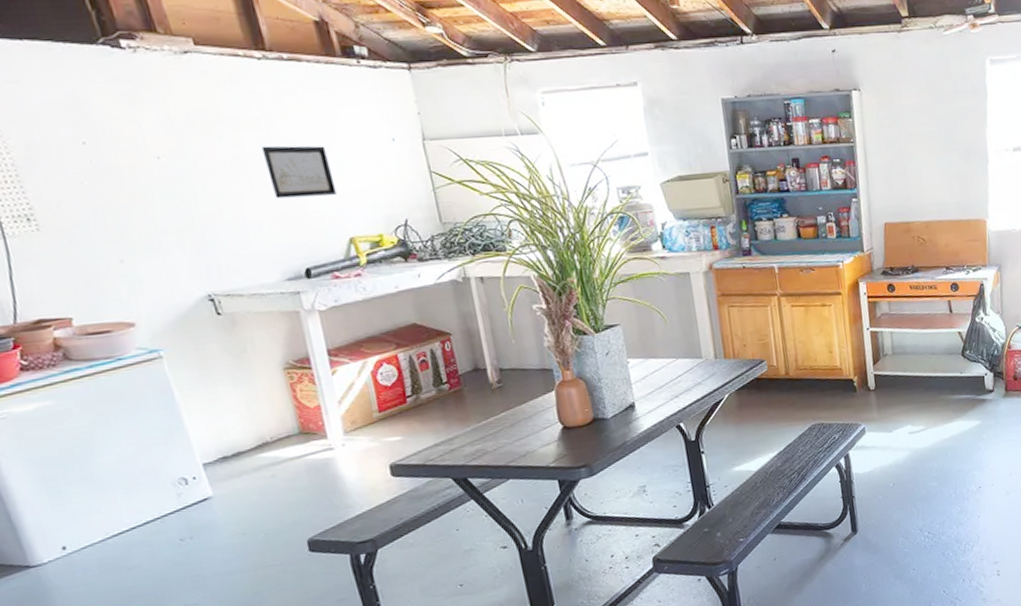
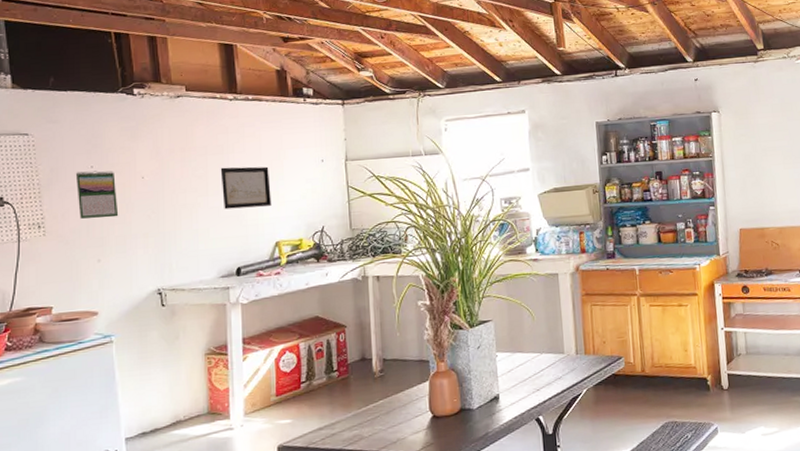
calendar: none [62,148,136,209] -> present [75,170,119,219]

